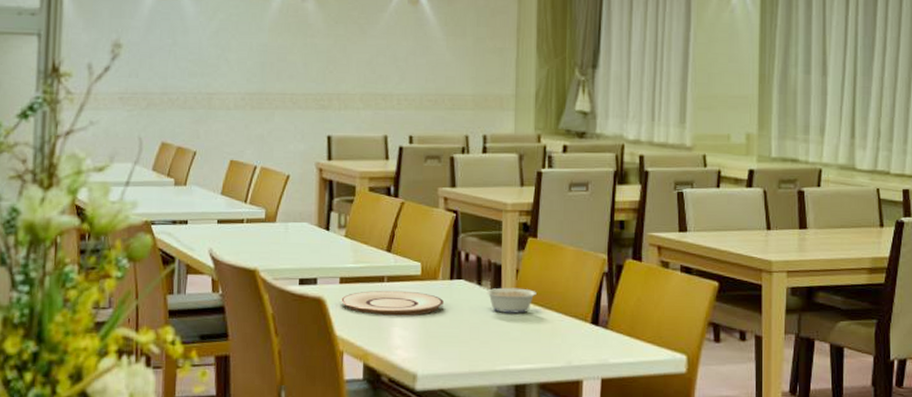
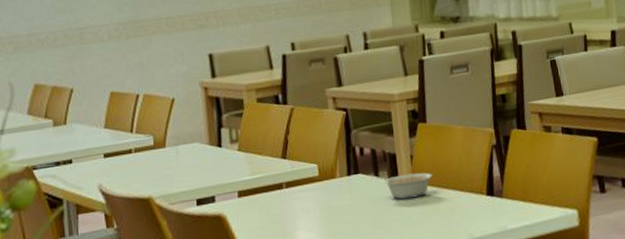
plate: present [340,290,444,316] -> none [240,192,344,223]

